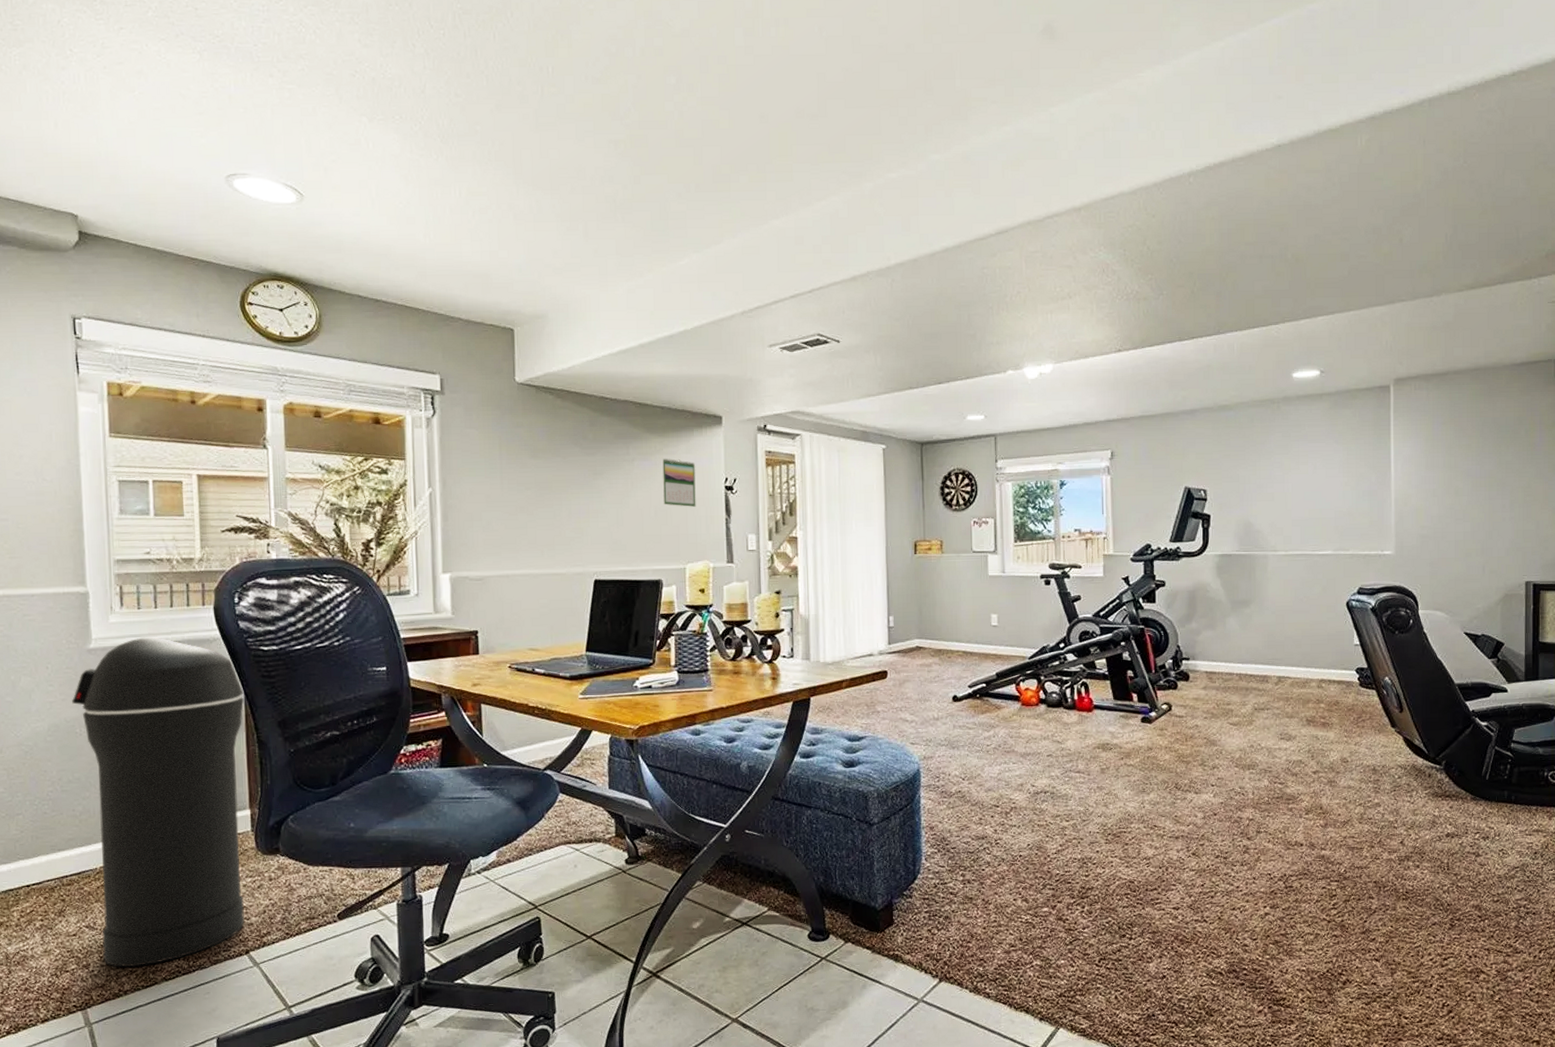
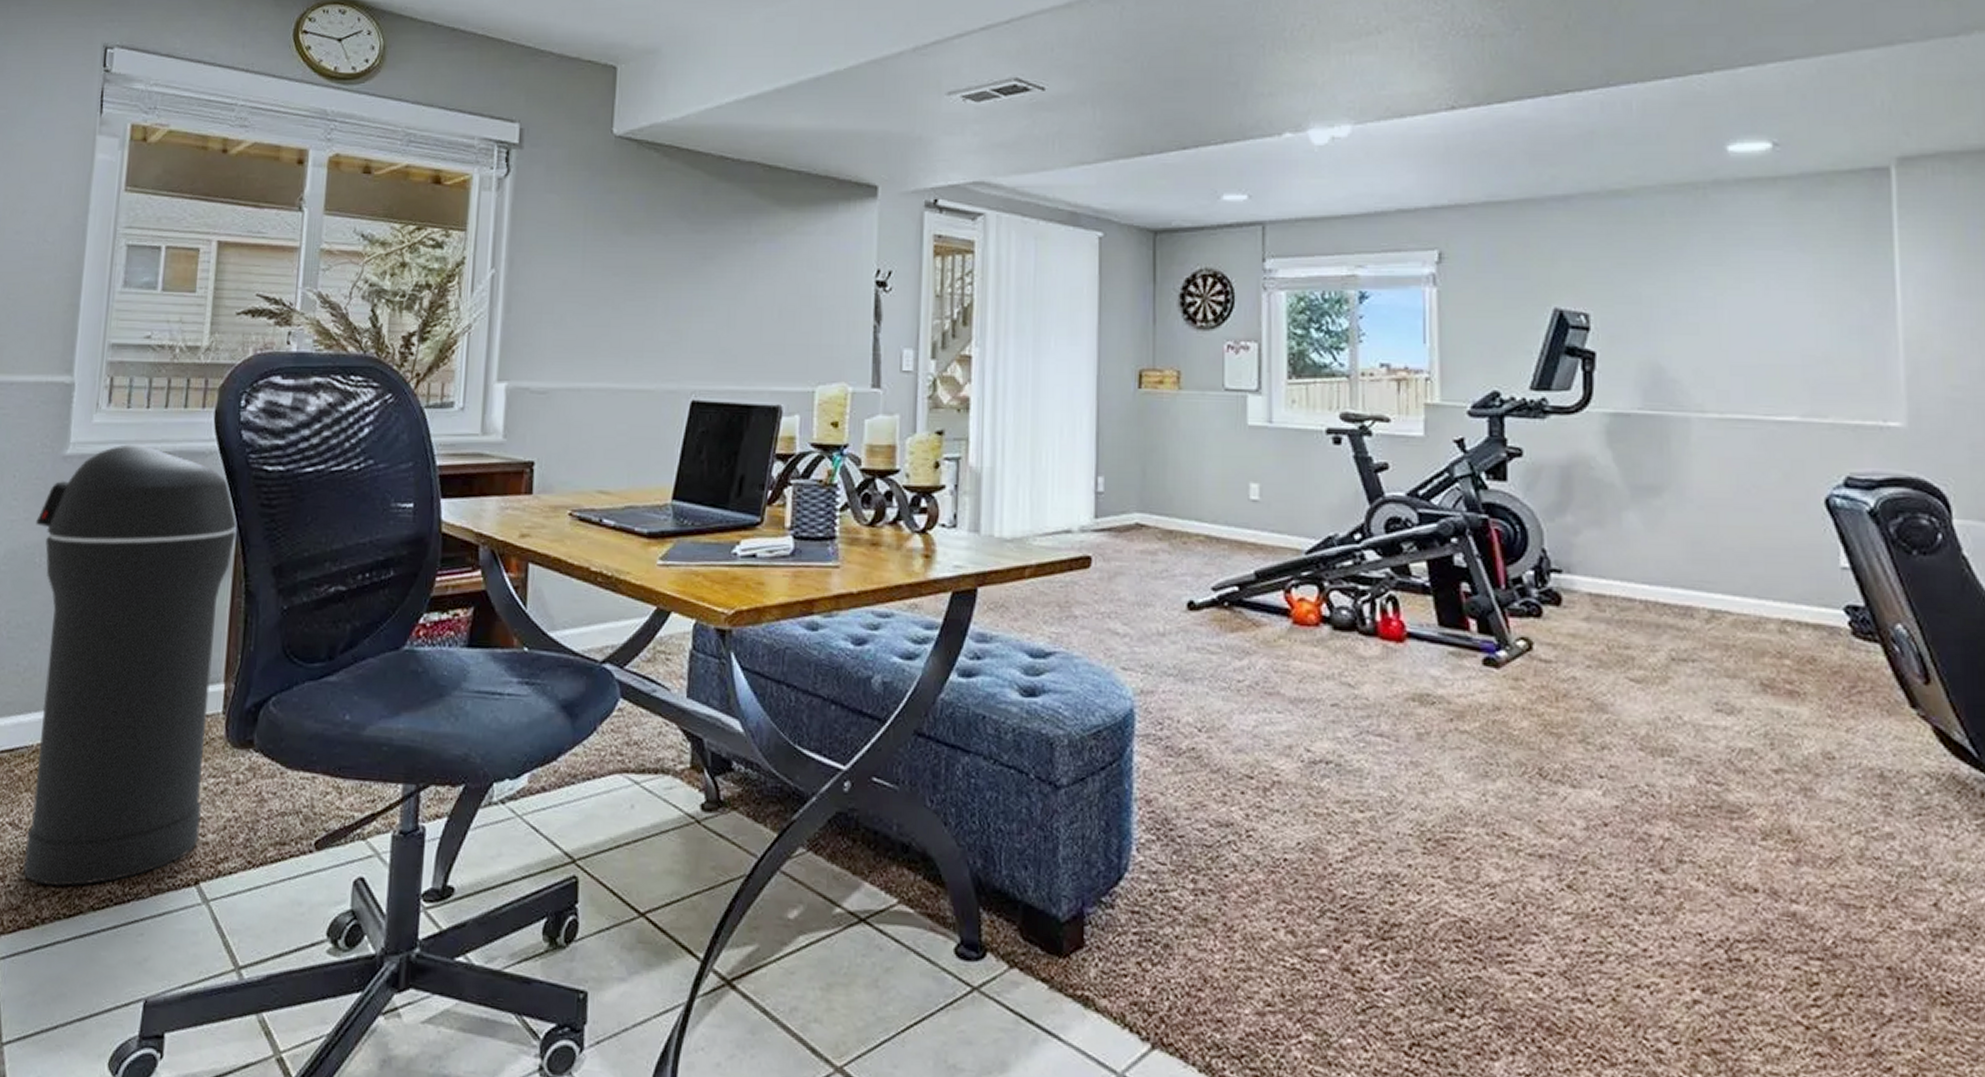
calendar: present [662,458,696,507] -> none [790,241,837,308]

